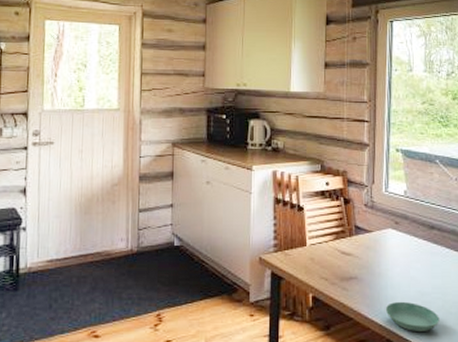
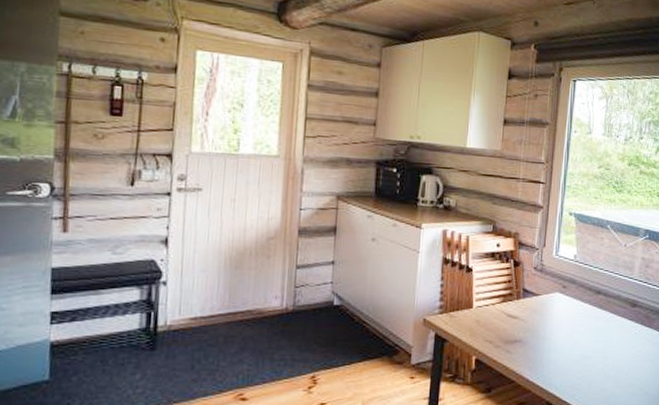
saucer: present [385,301,440,331] -> none [547,364,599,394]

